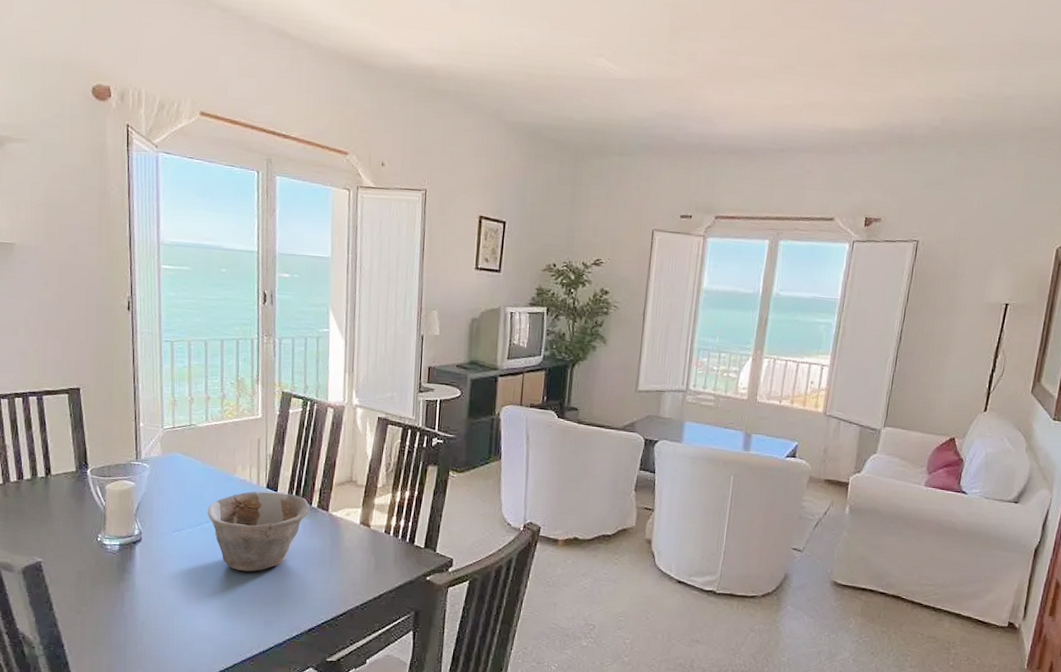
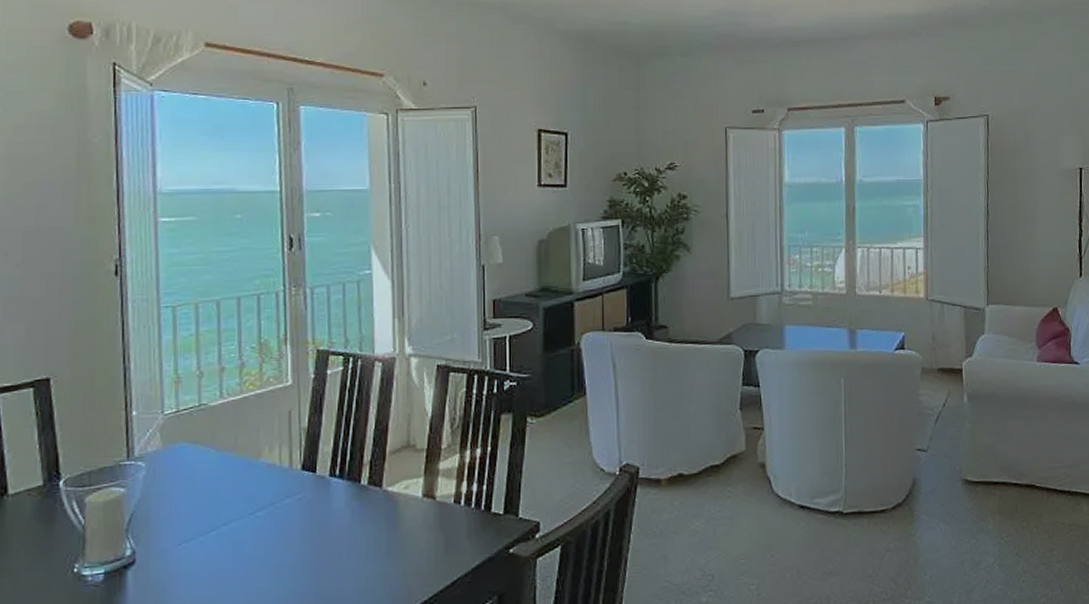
bowl: present [207,491,310,572] -> none [224,472,358,581]

